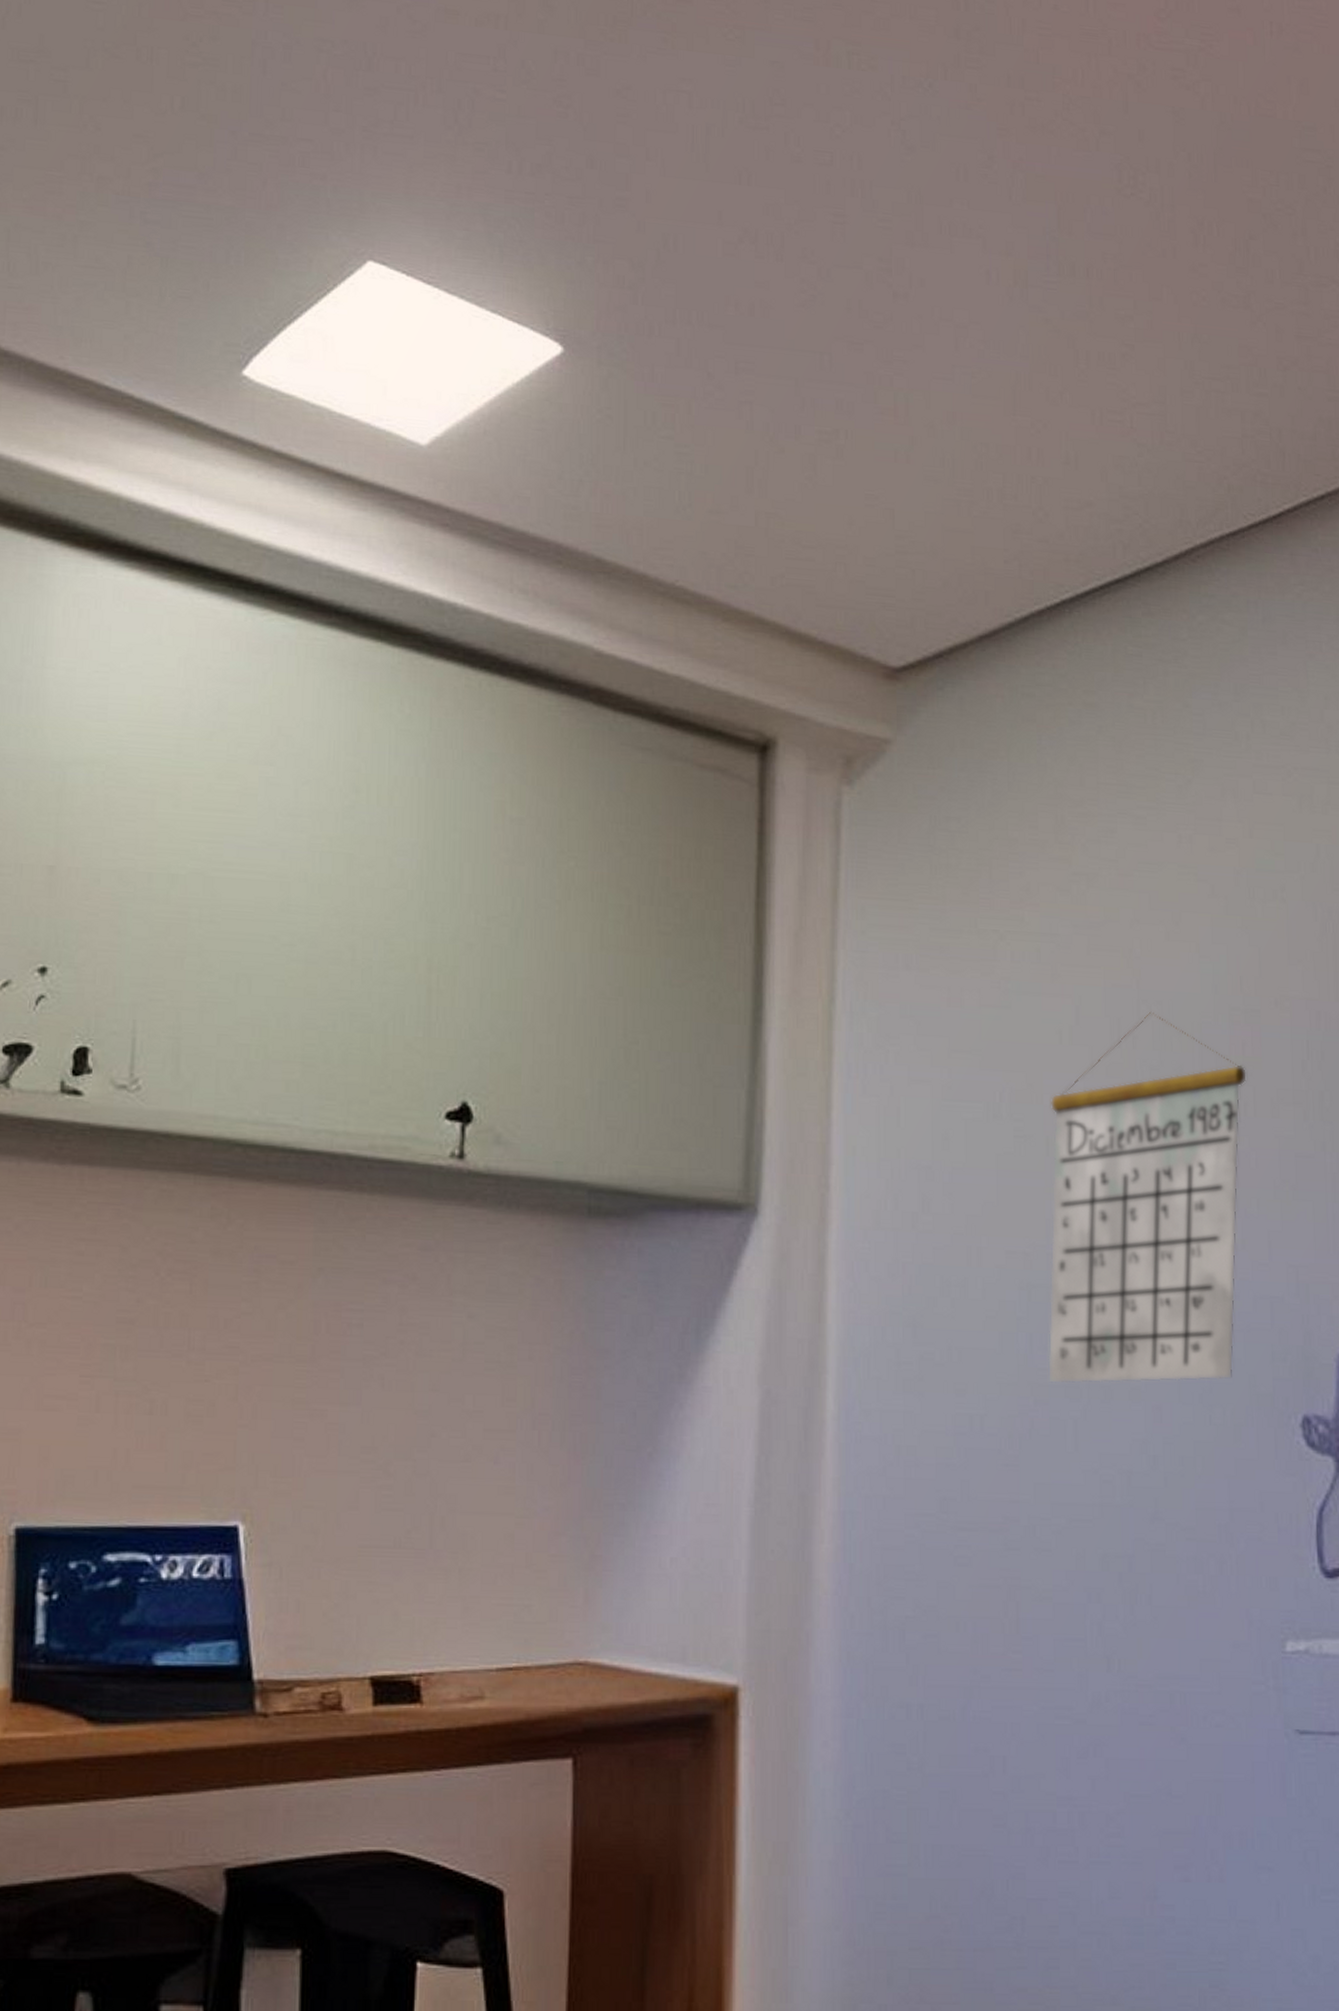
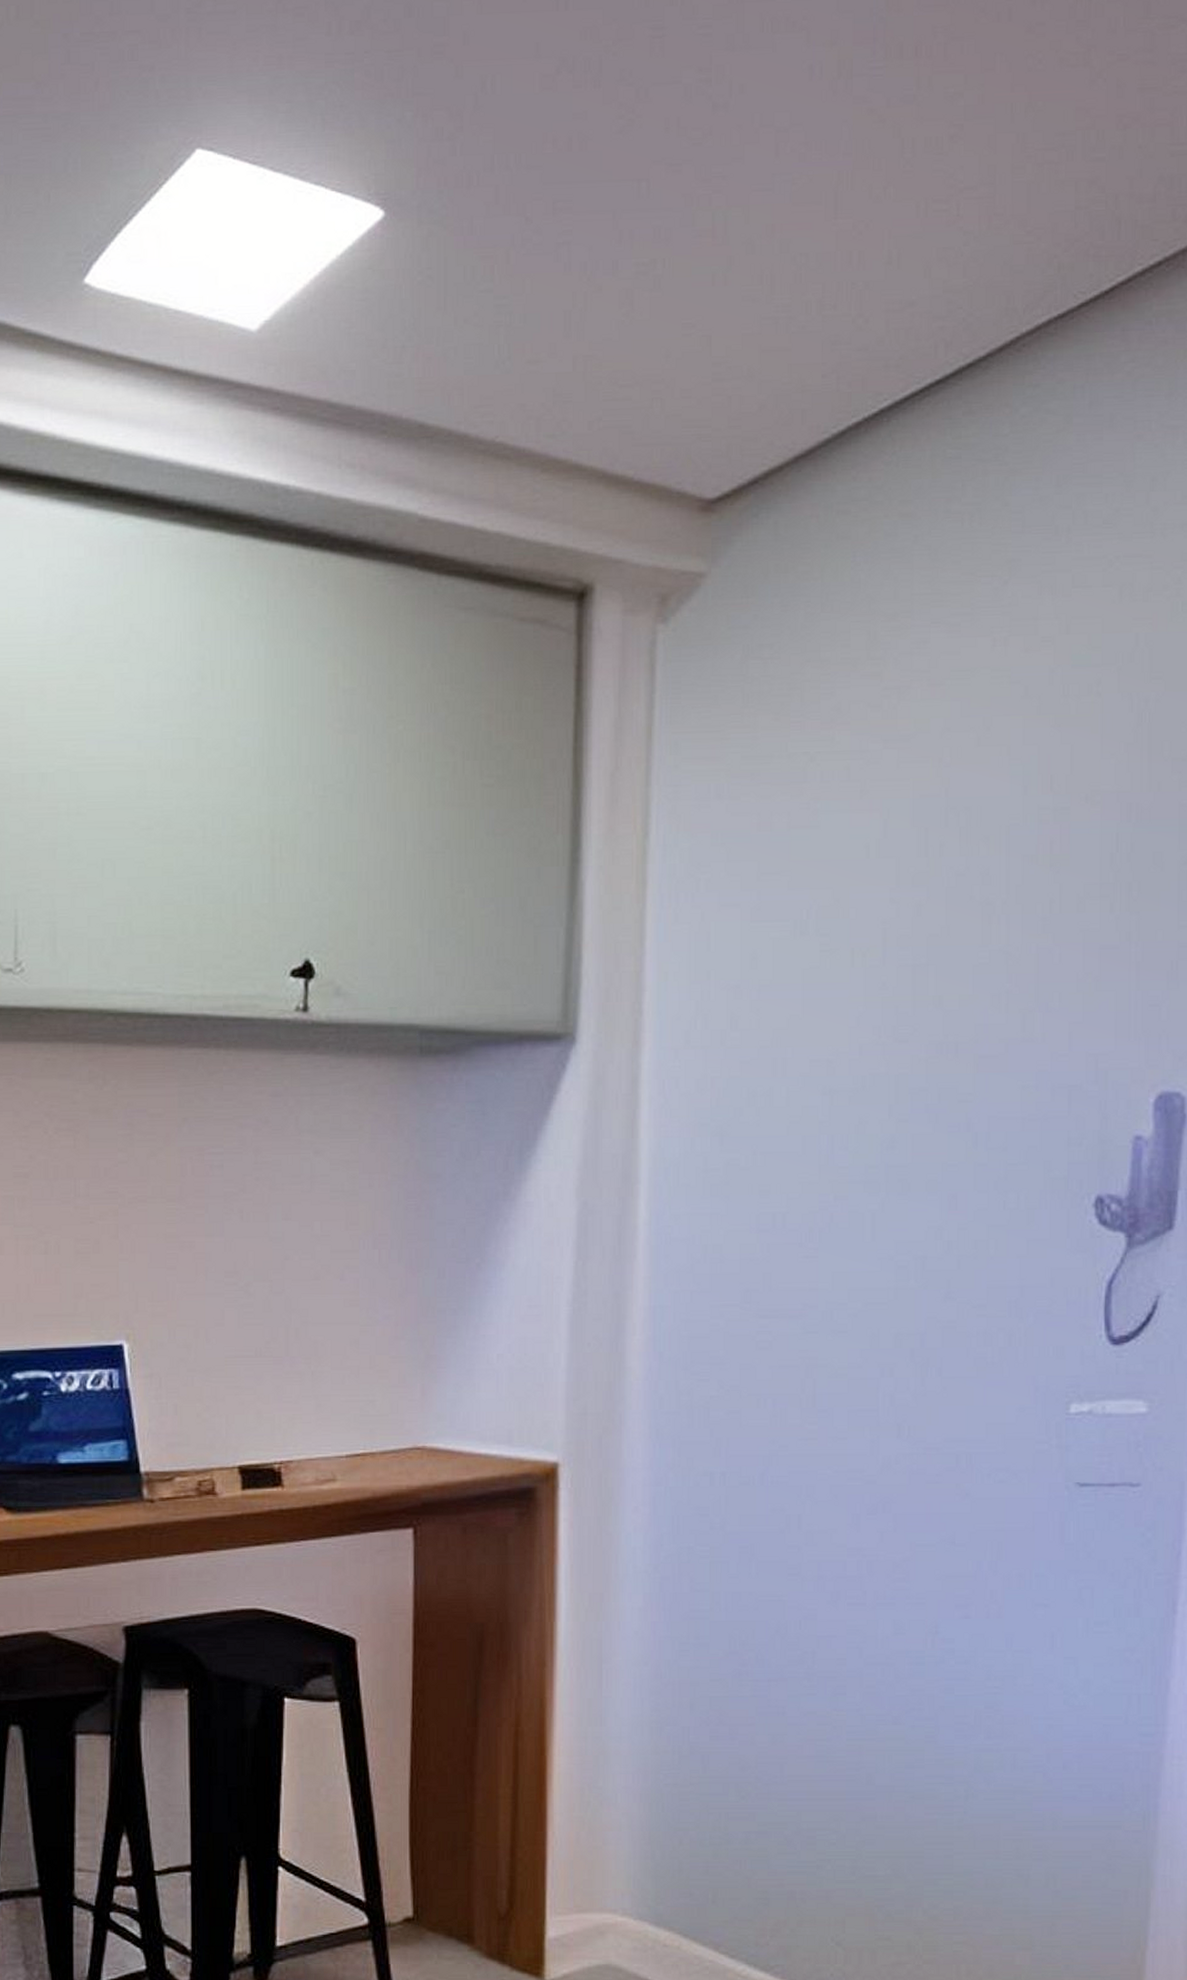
calendar: present [1047,1011,1248,1384] -> none [847,818,1055,1180]

